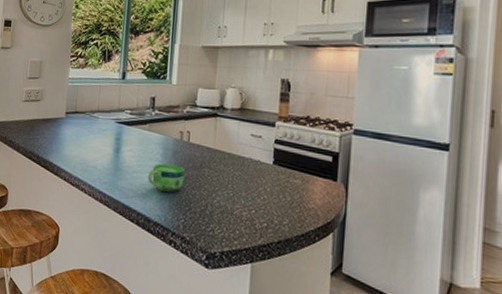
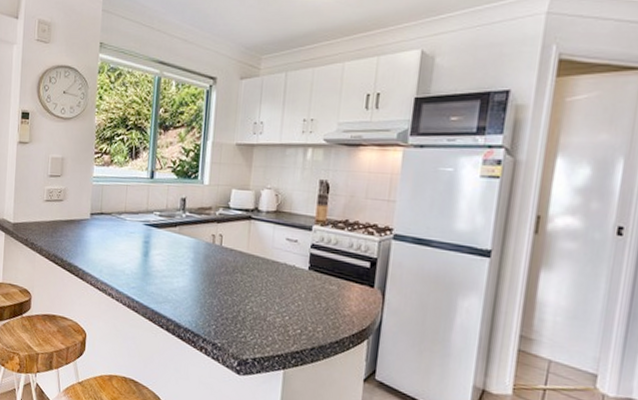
cup: present [147,163,185,193] -> none [177,268,217,298]

